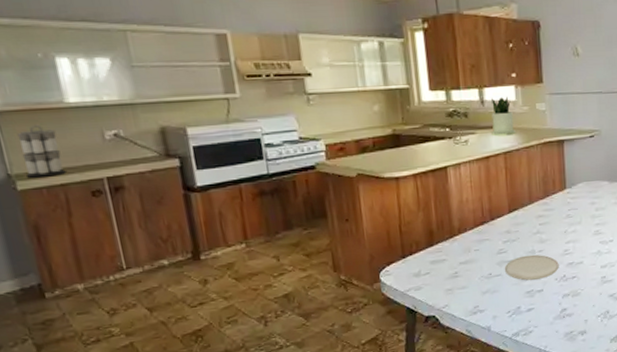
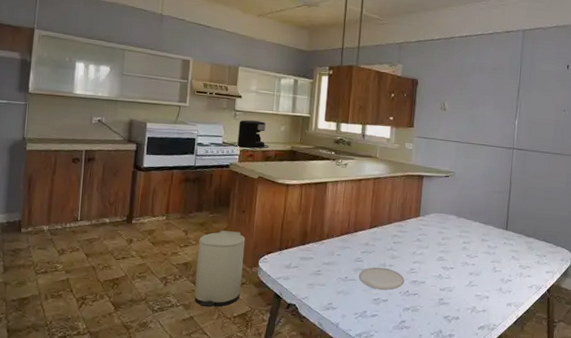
spice rack: present [17,124,67,179] -> none [35,105,62,144]
pedal bin: none [296,245,365,341] -> present [194,230,246,308]
coffee maker: none [309,103,362,145] -> present [230,120,268,151]
planter: present [490,96,517,136] -> none [366,133,387,165]

